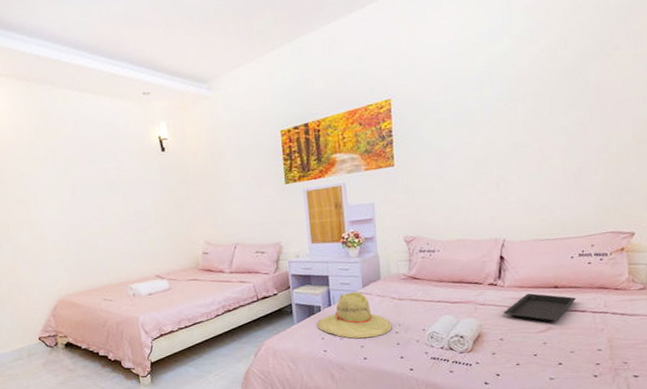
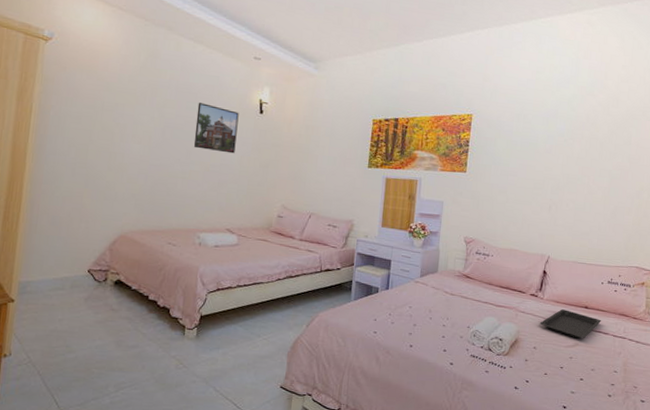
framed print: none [98,153,146,202] -> present [193,102,239,154]
straw hat: present [317,291,392,339] -> none [372,279,441,327]

